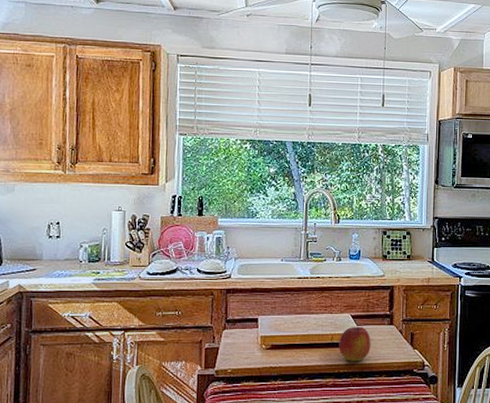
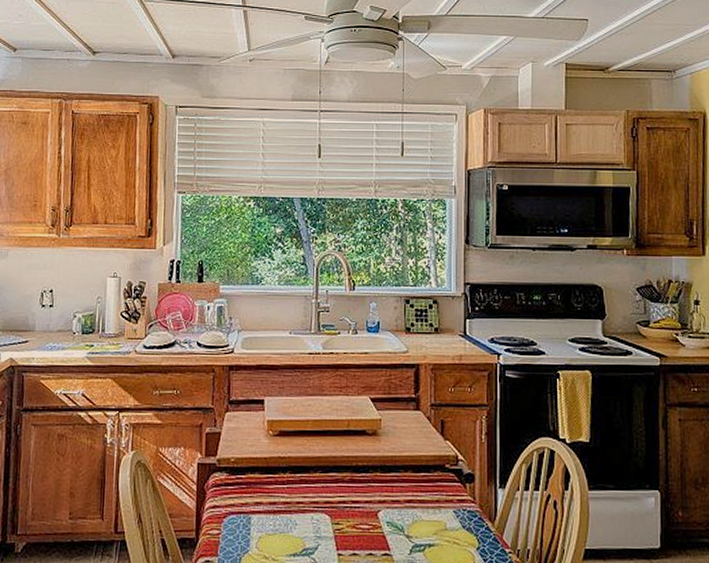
apple: present [339,327,371,362] -> none [356,412,394,454]

